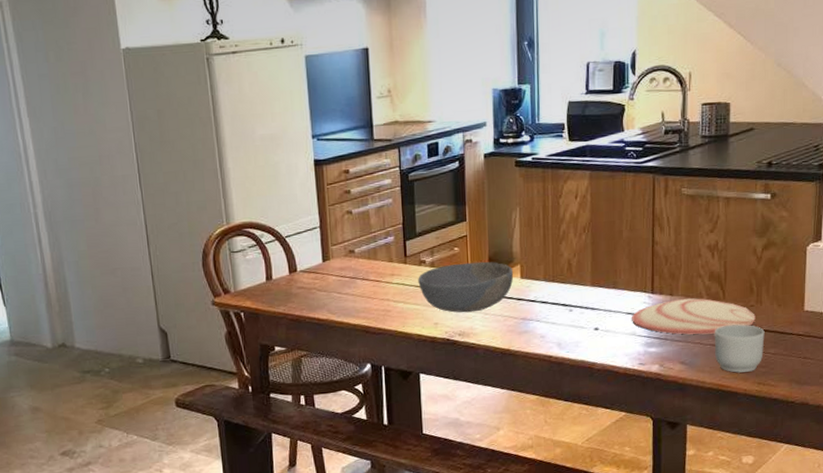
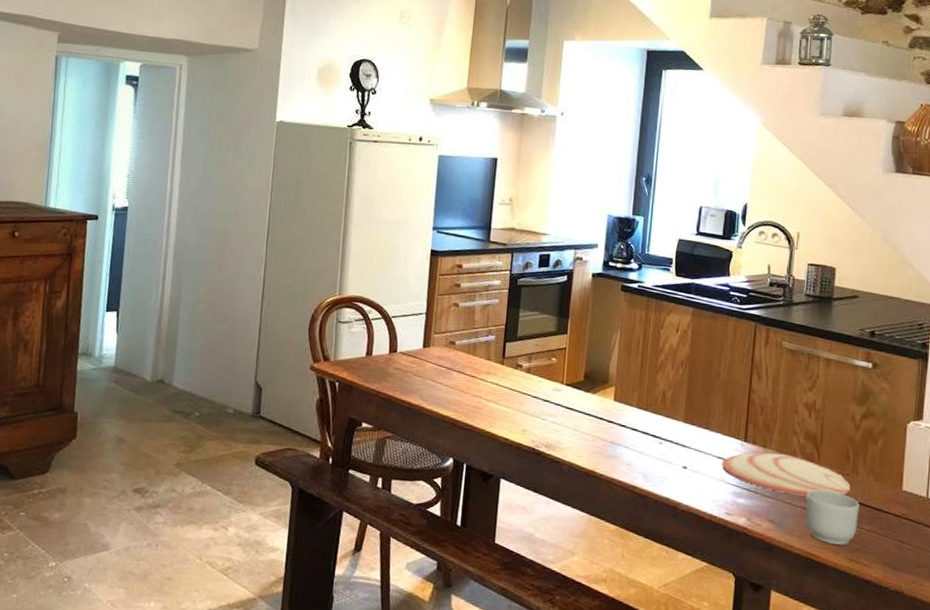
bowl: present [418,261,514,313] -> none [512,373,608,426]

